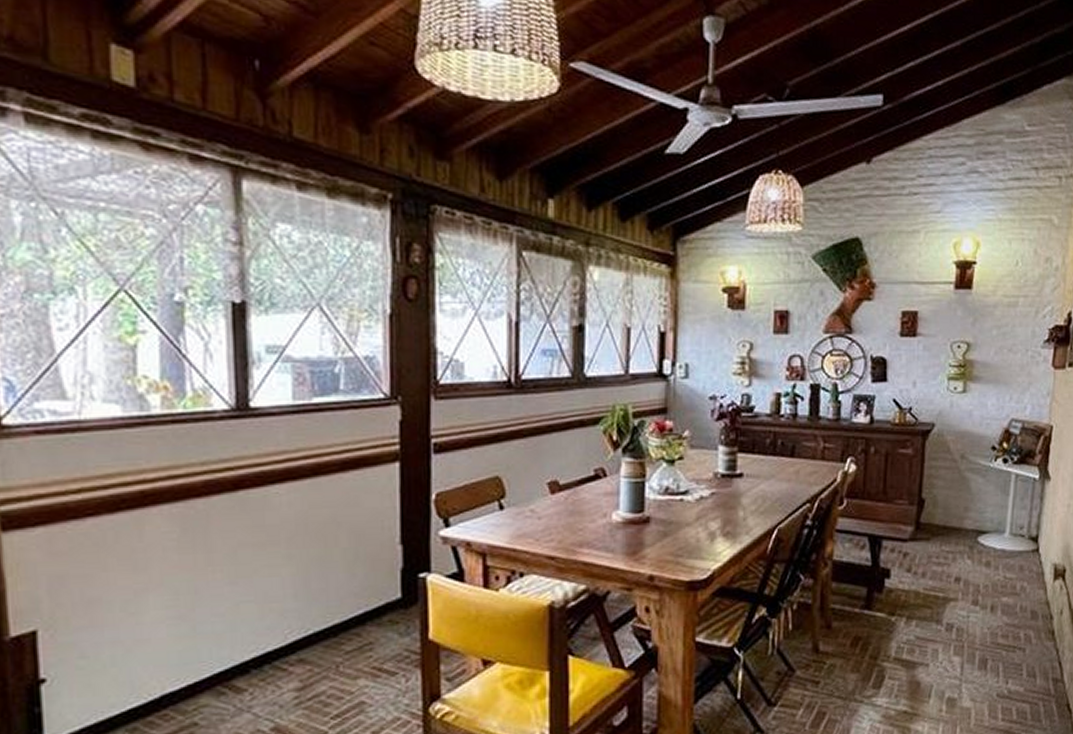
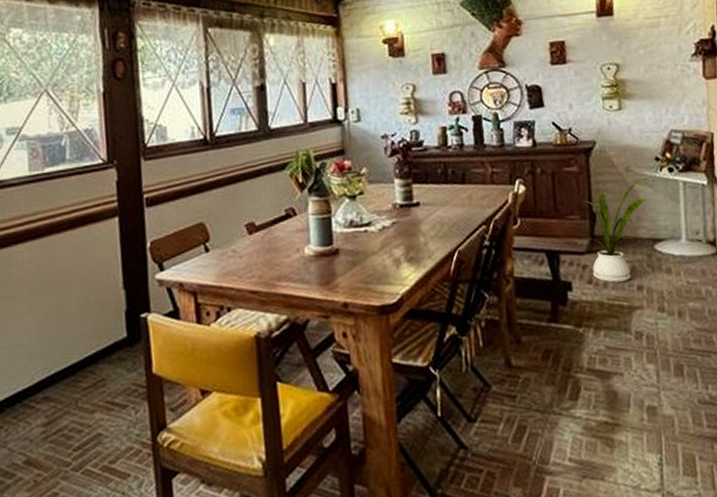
house plant: none [902,467,982,573] -> present [578,178,648,283]

